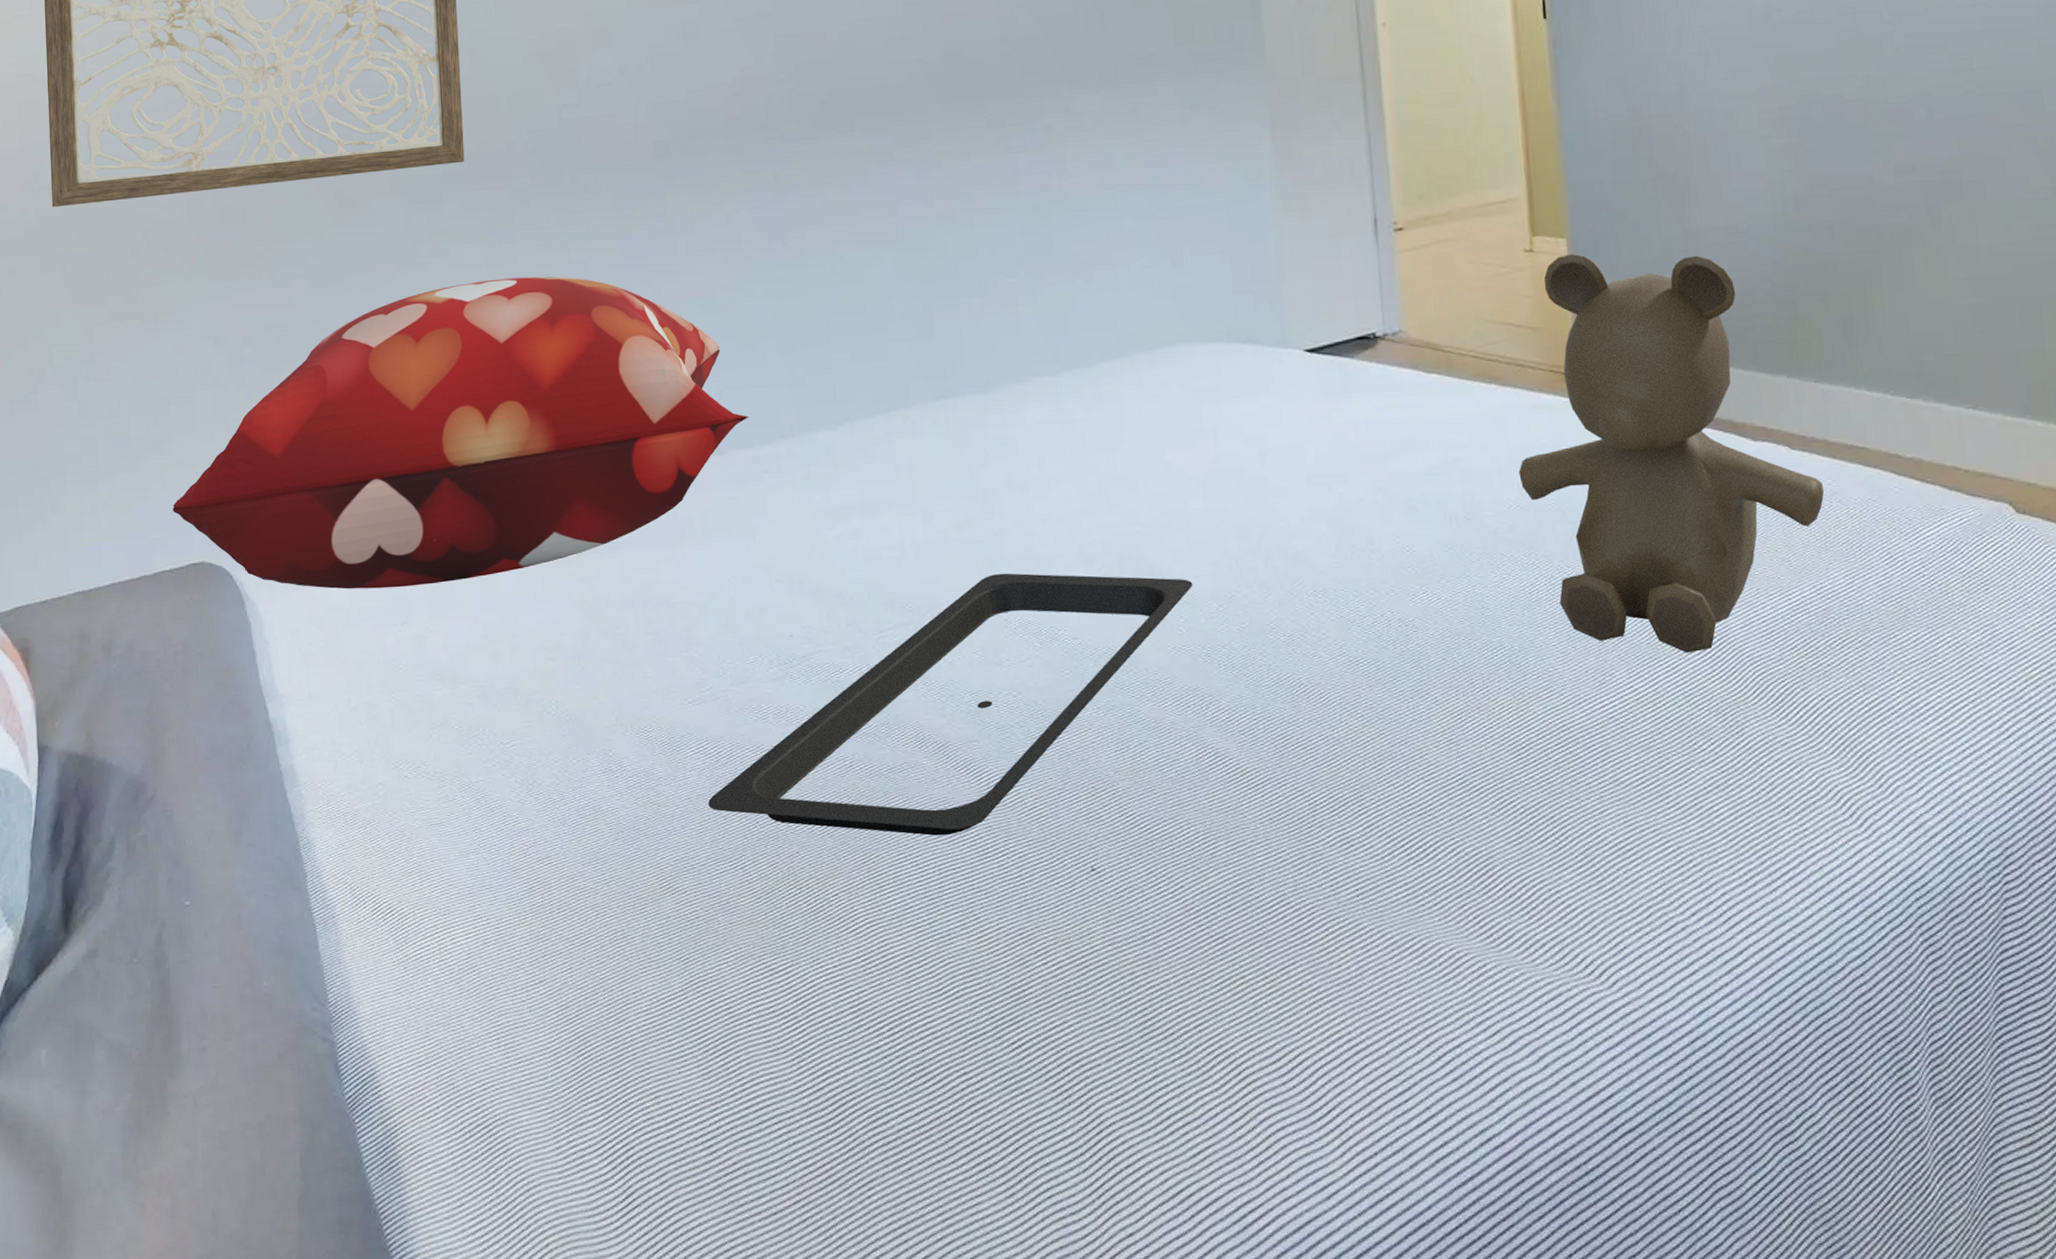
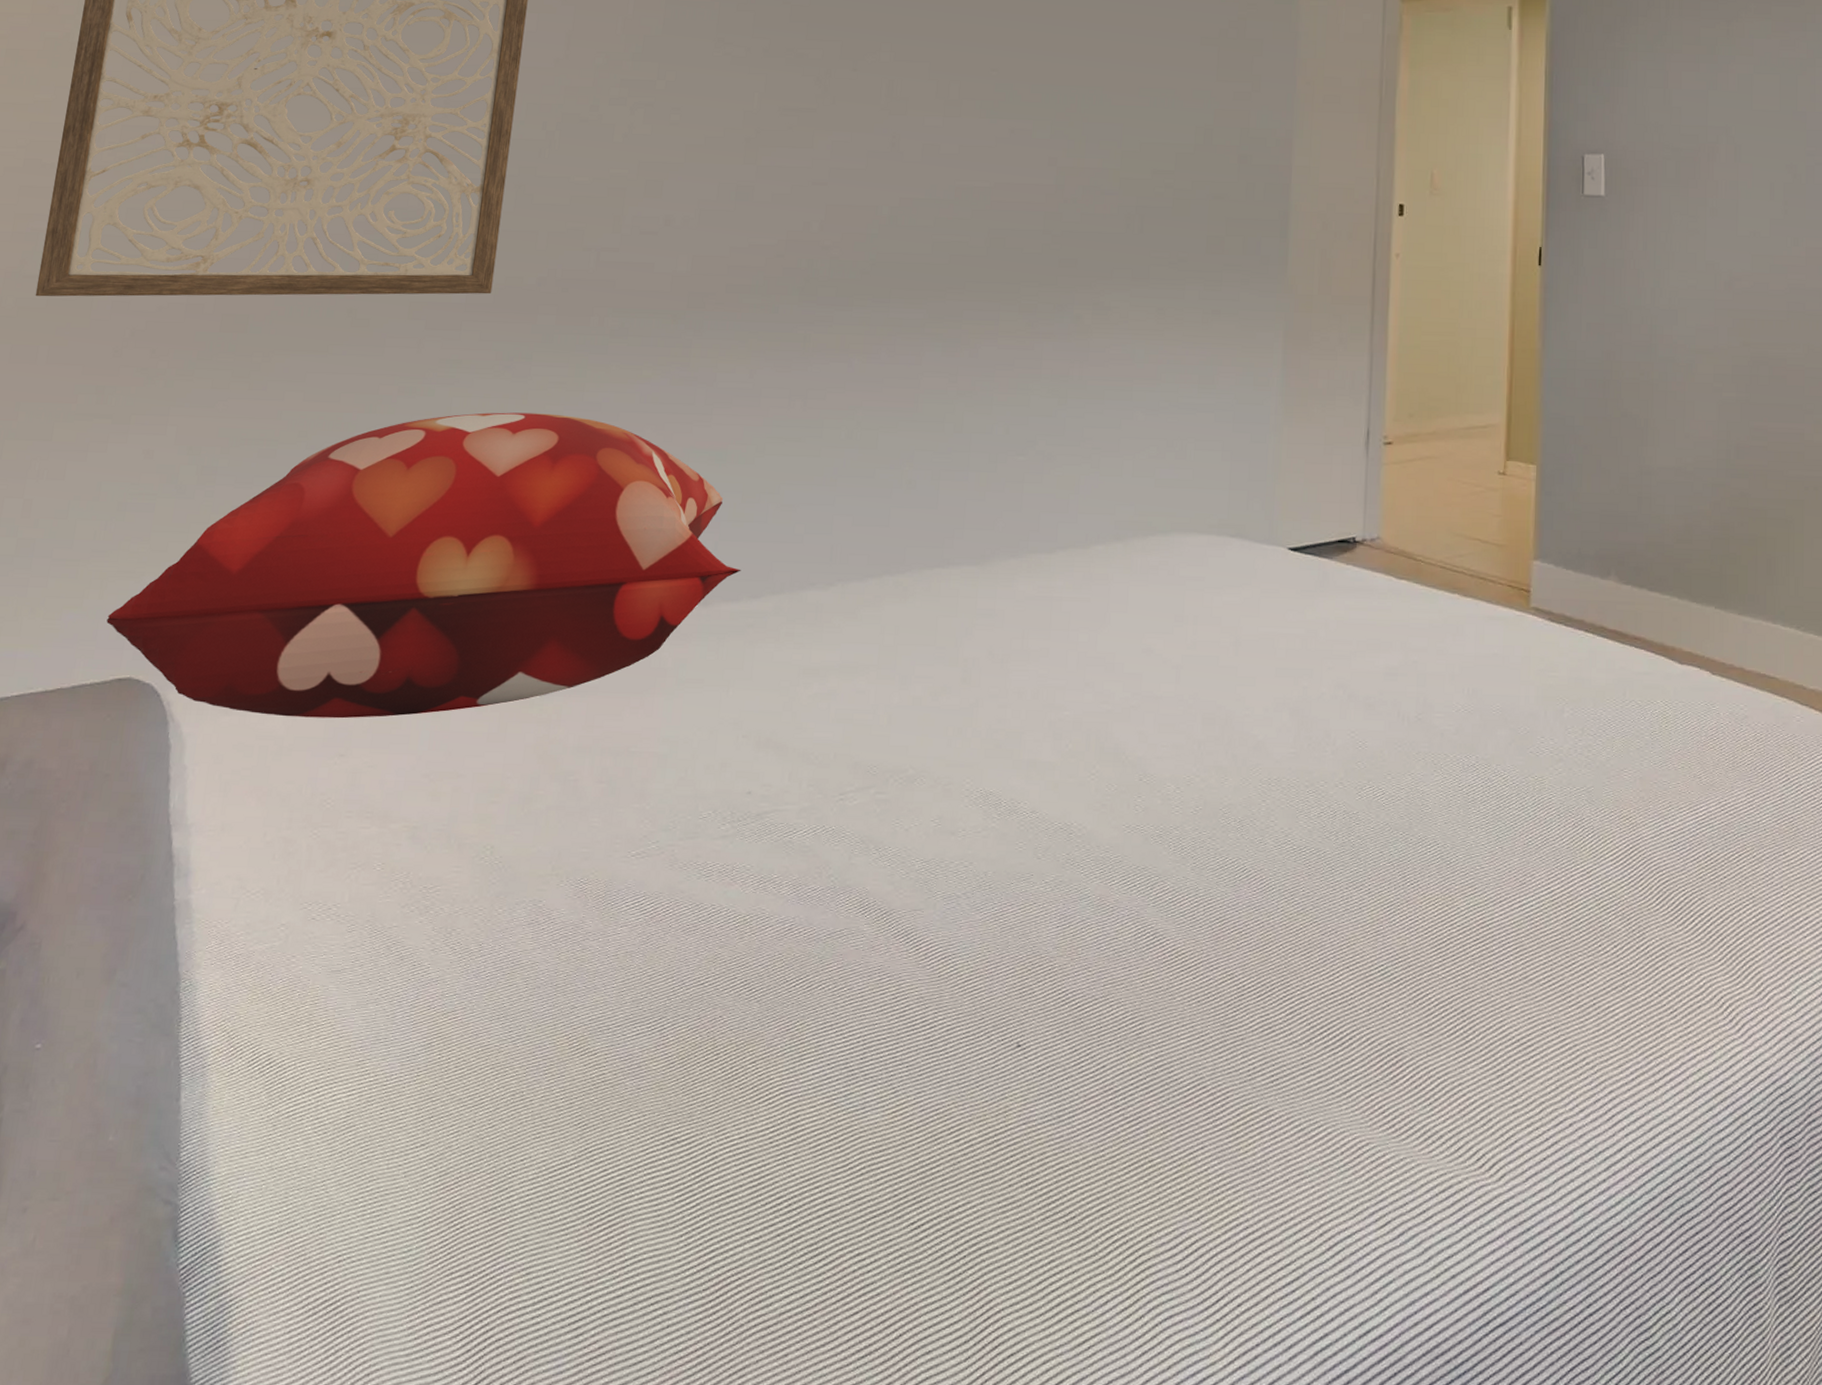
serving tray: present [708,573,1193,836] -> none [635,743,1155,1005]
teddy bear: present [1519,254,1825,653] -> none [1470,480,1737,859]

